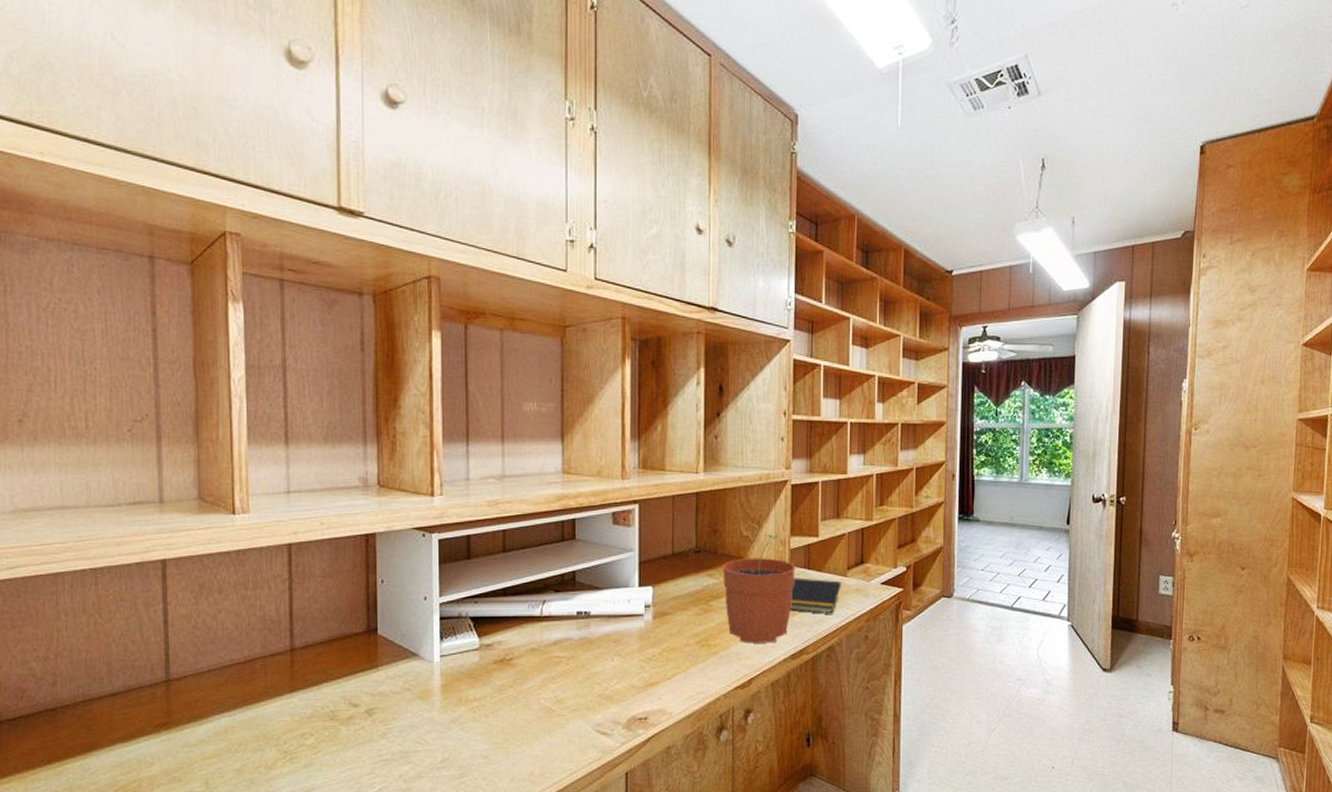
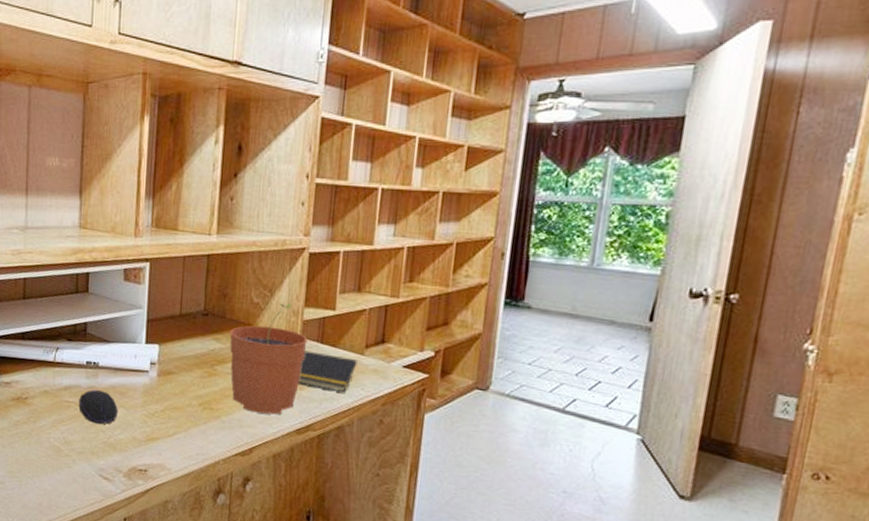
computer mouse: none [570,640,613,676] -> present [79,389,118,424]

